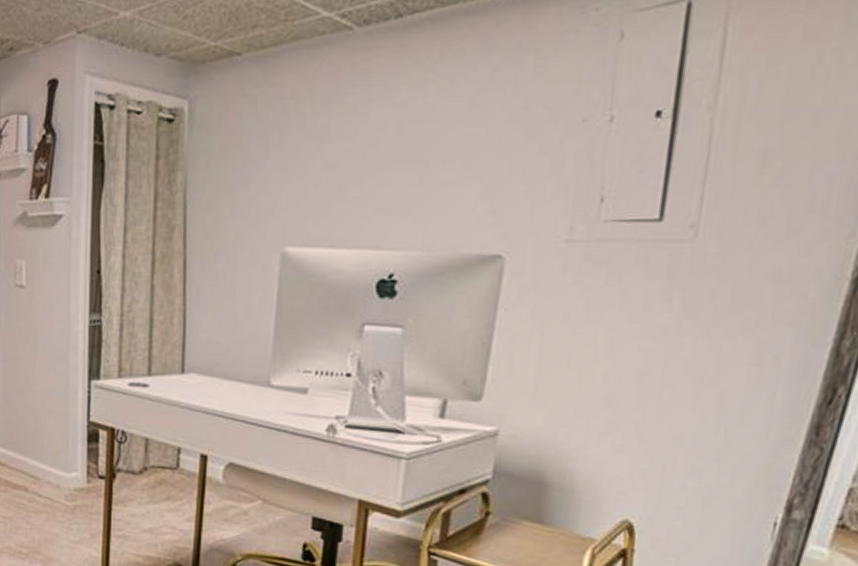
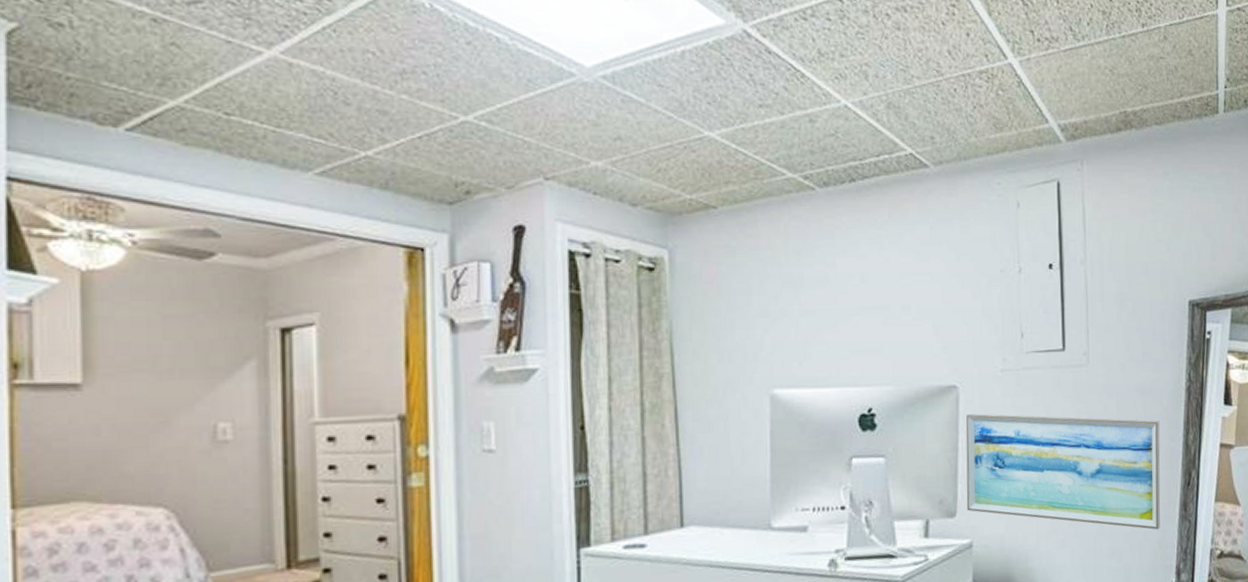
wall art: none [496,288,797,453] -> present [965,413,1161,530]

